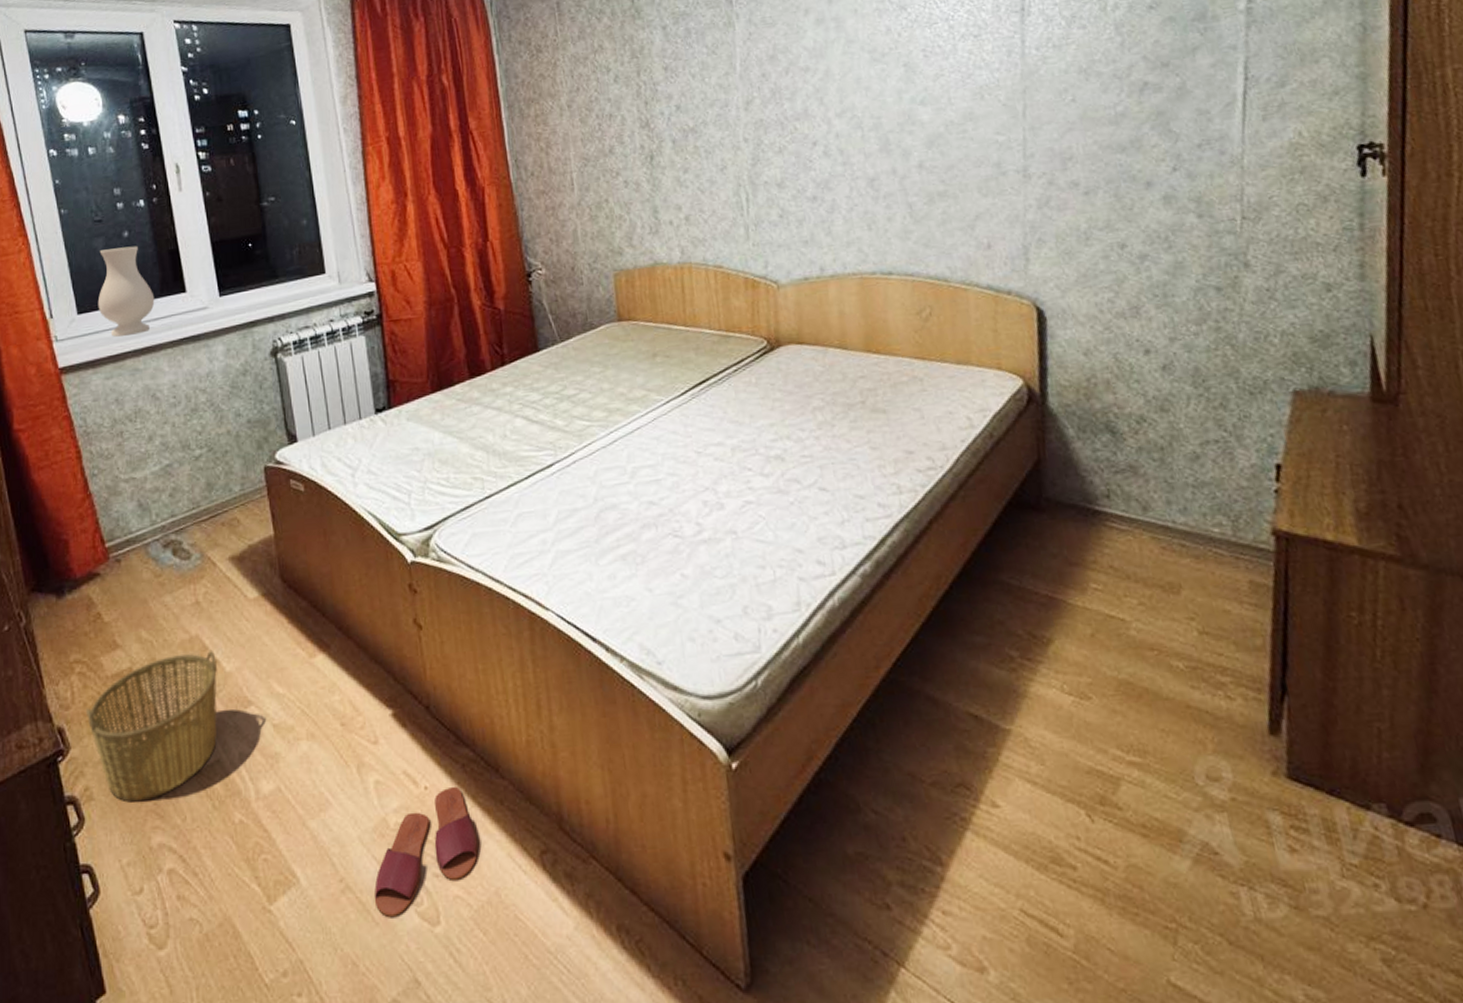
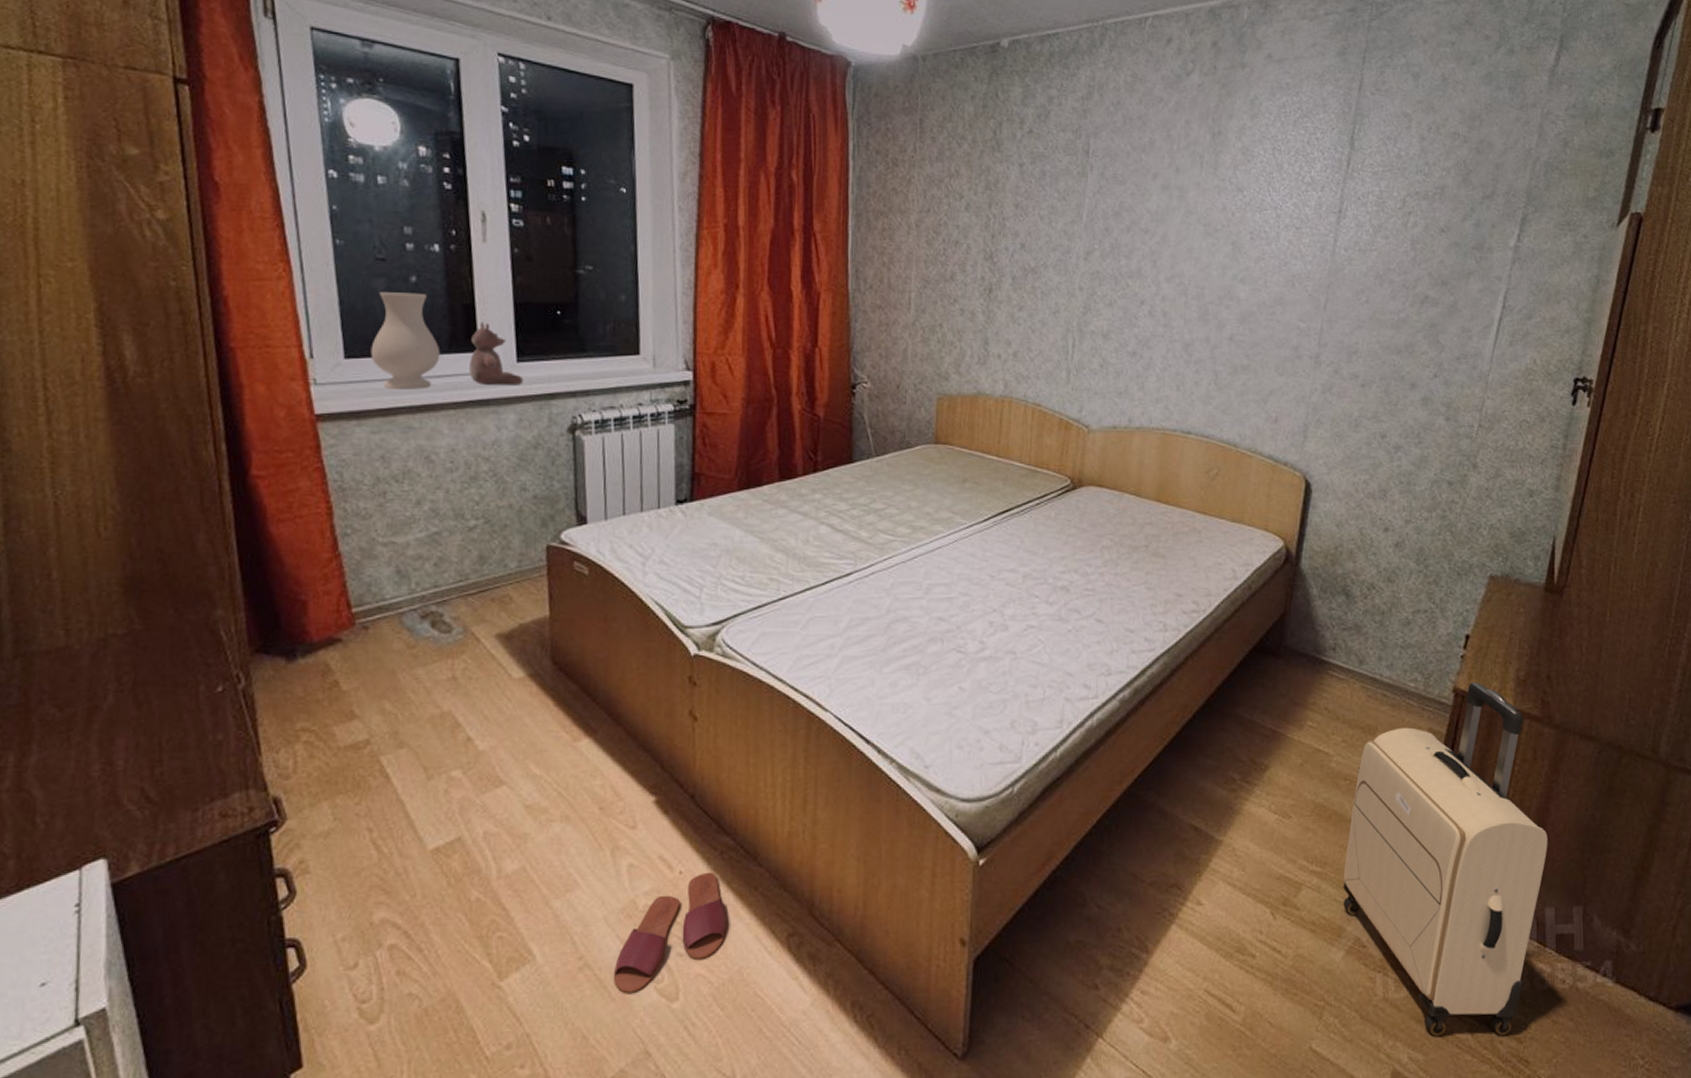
basket: present [85,651,218,802] -> none [308,728,469,877]
stuffed animal: none [179,263,227,323] -> present [469,321,524,386]
suitcase: none [1165,520,1449,968] -> present [1343,682,1548,1036]

